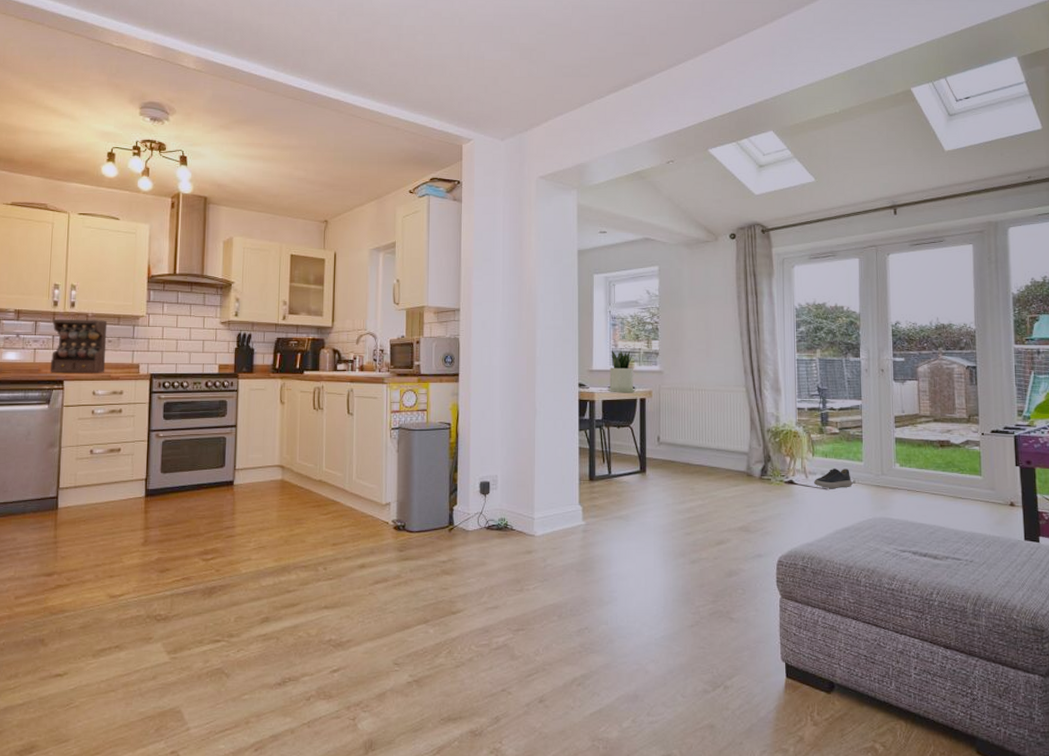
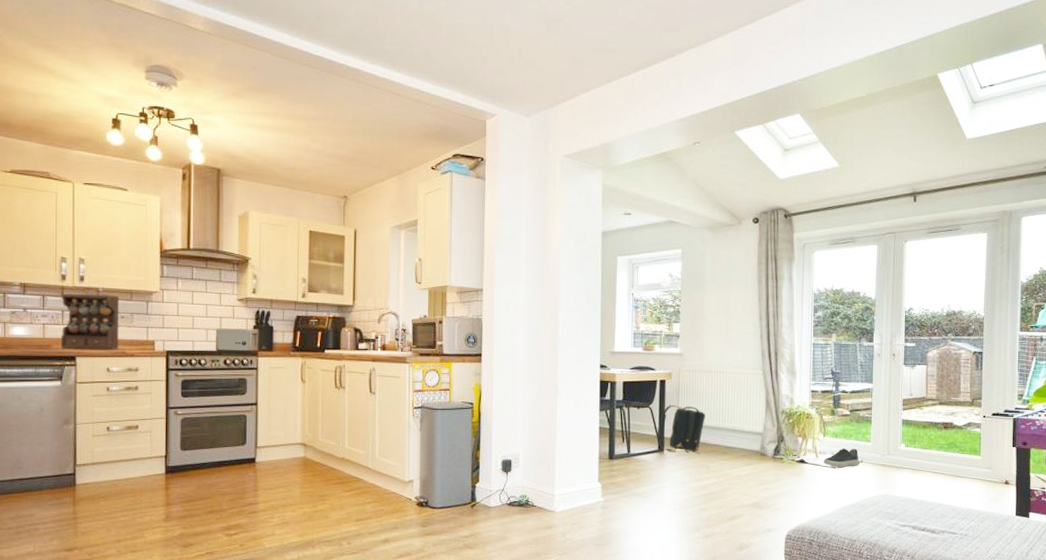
toaster: none [197,351,241,376] -> present [215,328,259,354]
planter: present [607,350,636,393] -> none [628,332,656,375]
backpack: none [638,424,688,475] -> present [657,405,705,454]

